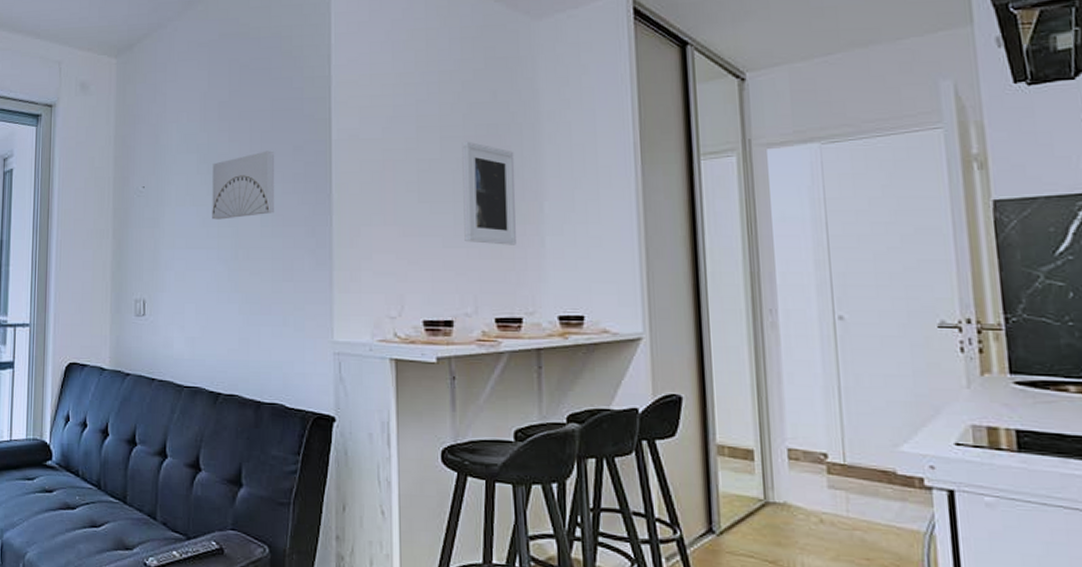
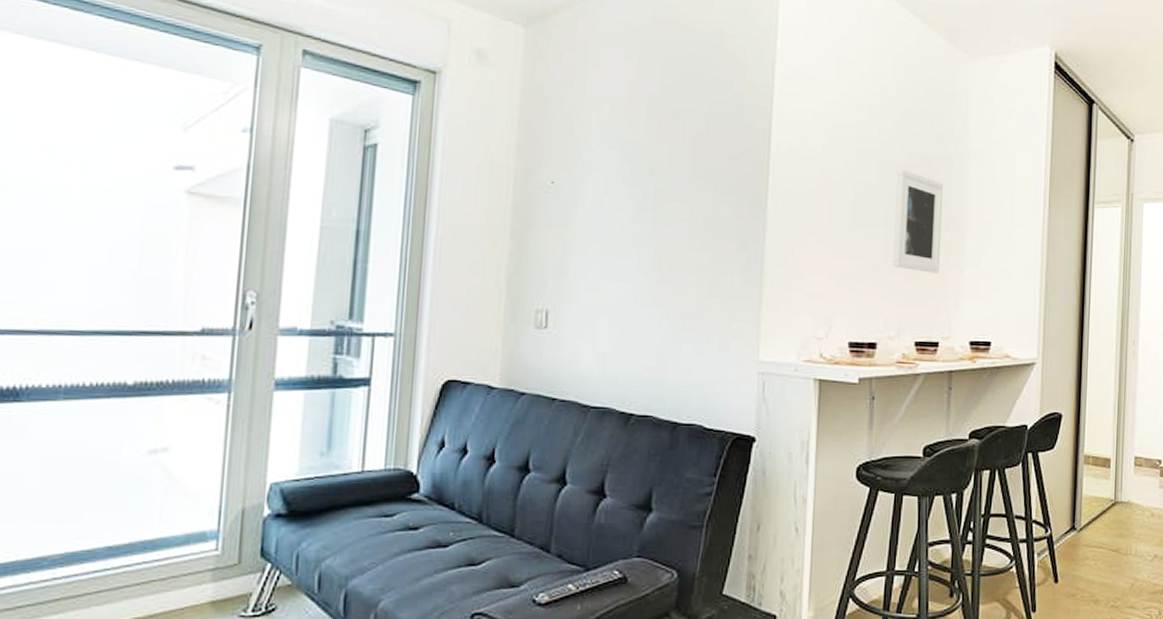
wall art: present [212,150,274,220] -> none [633,156,708,227]

